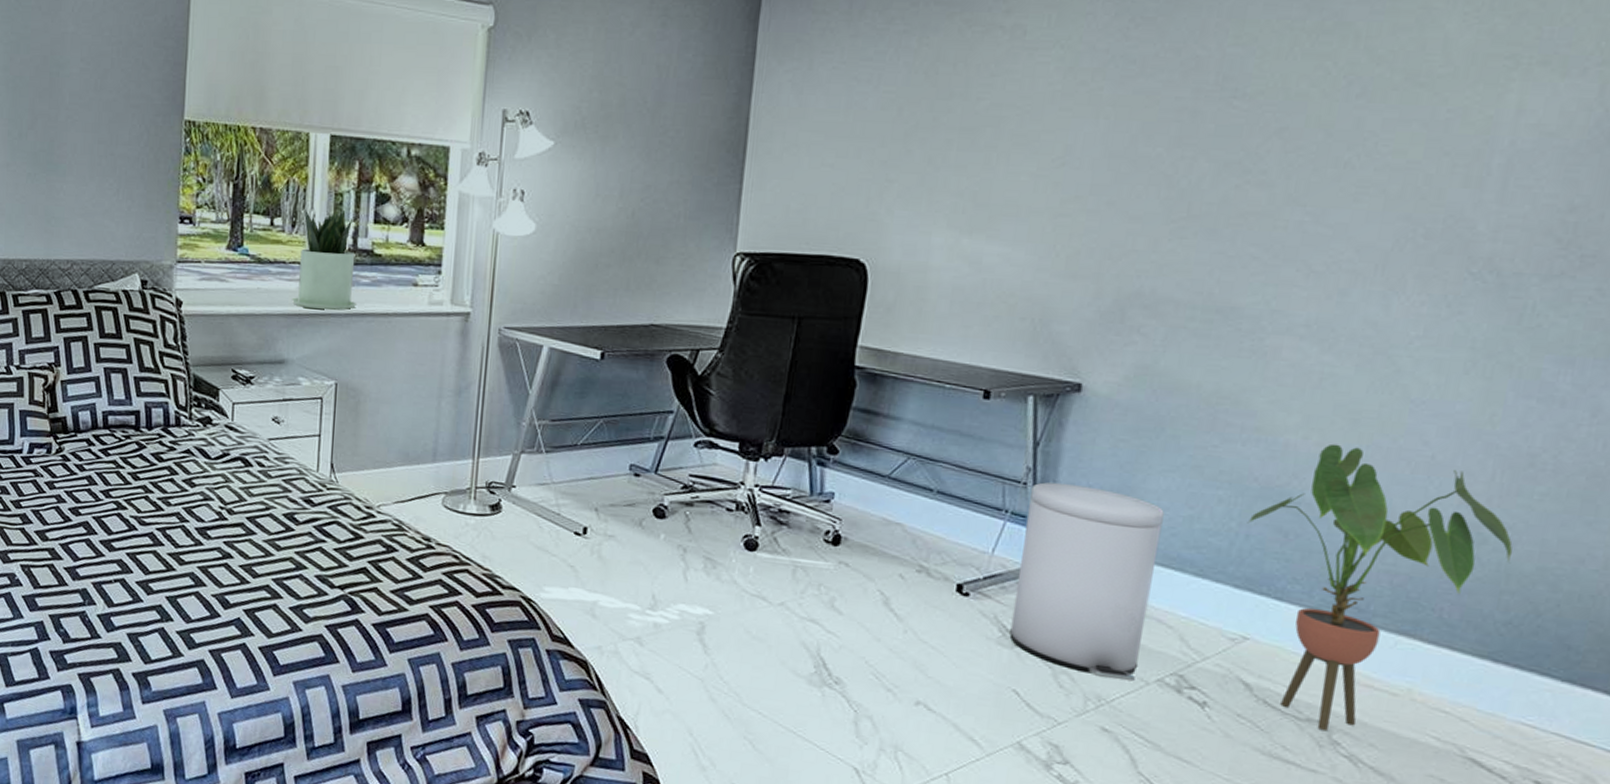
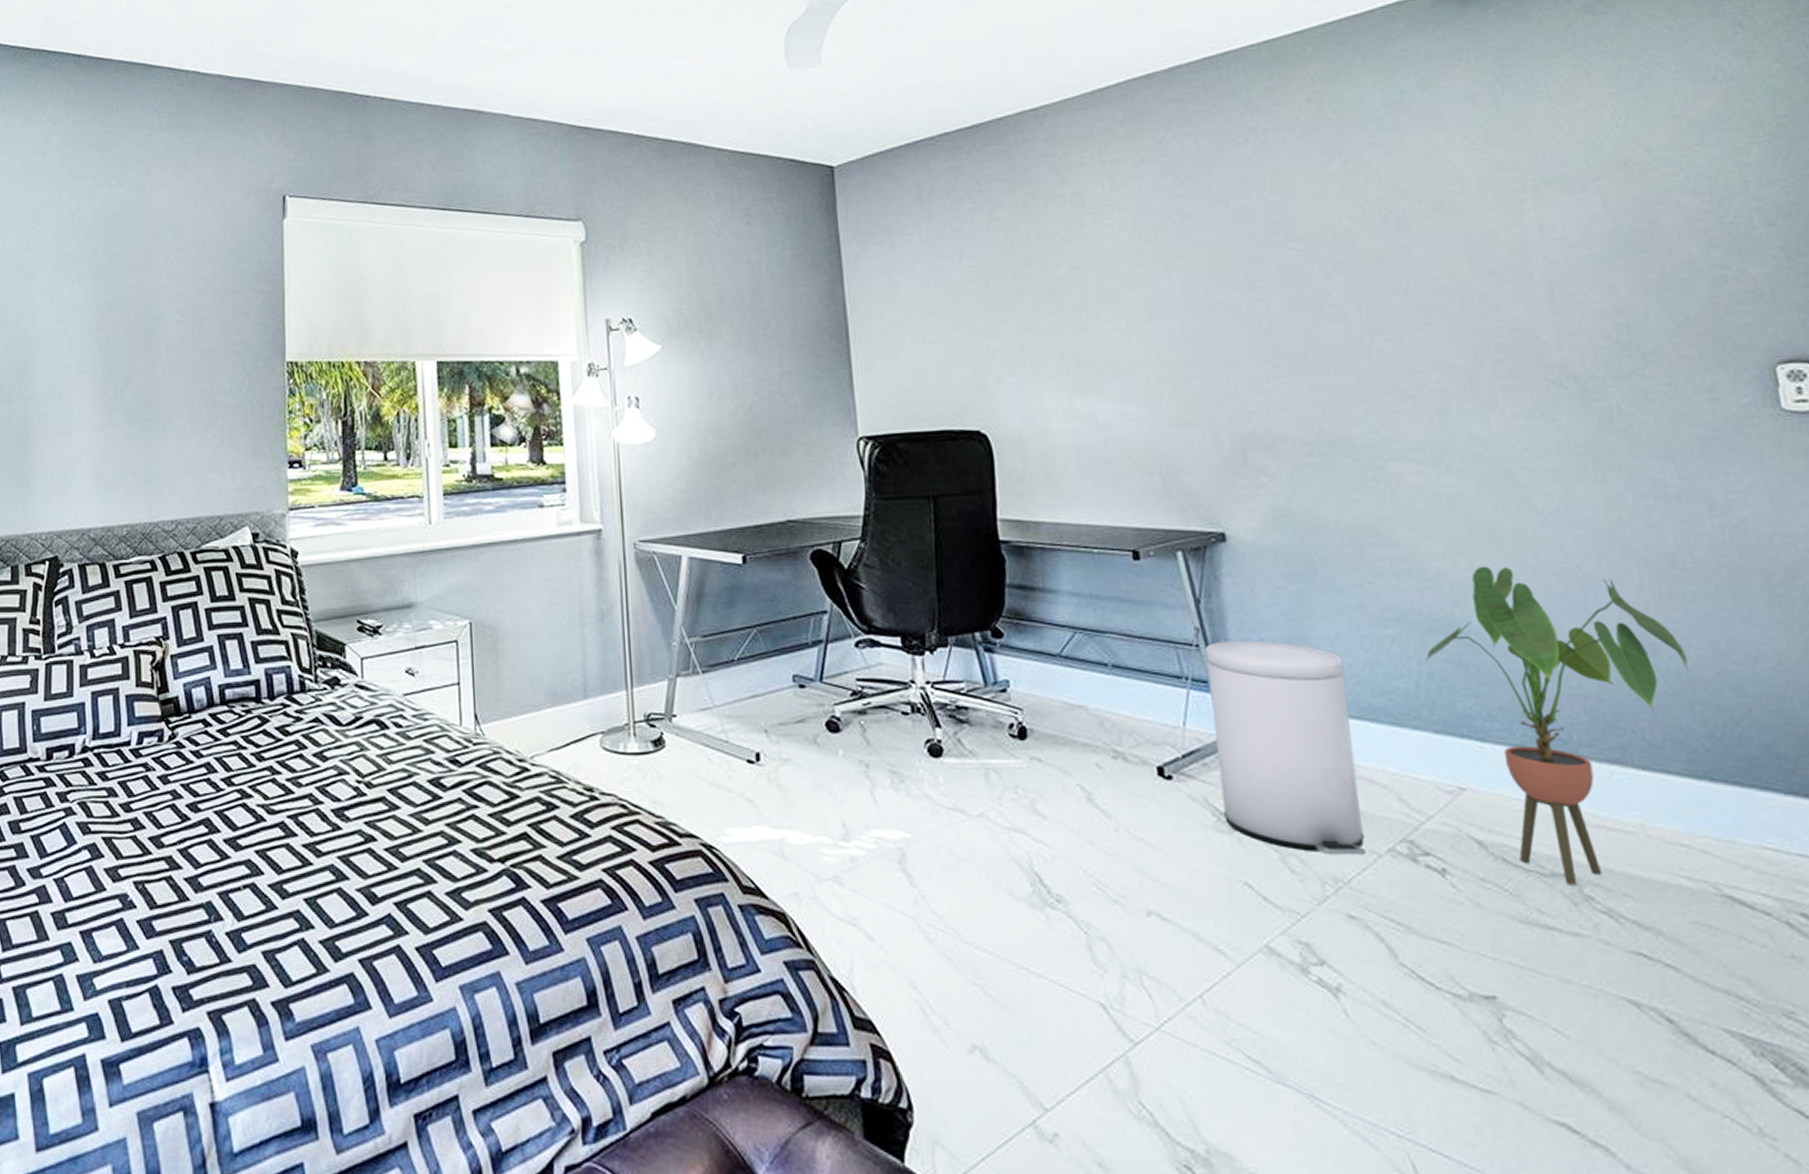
planter: present [291,208,358,311] -> none [413,437,484,545]

